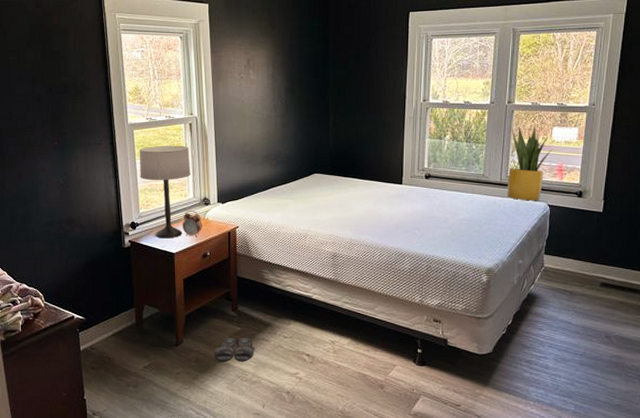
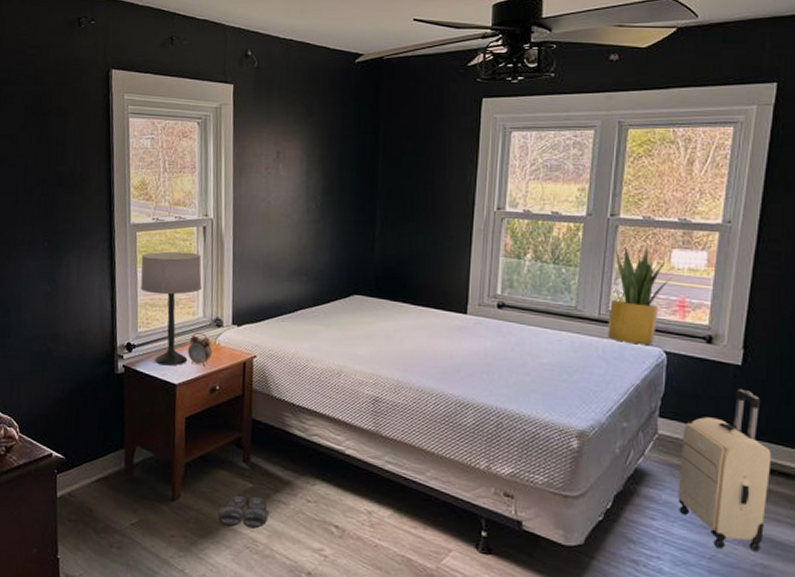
suitcase: none [558,229,623,348] -> present [678,388,772,552]

